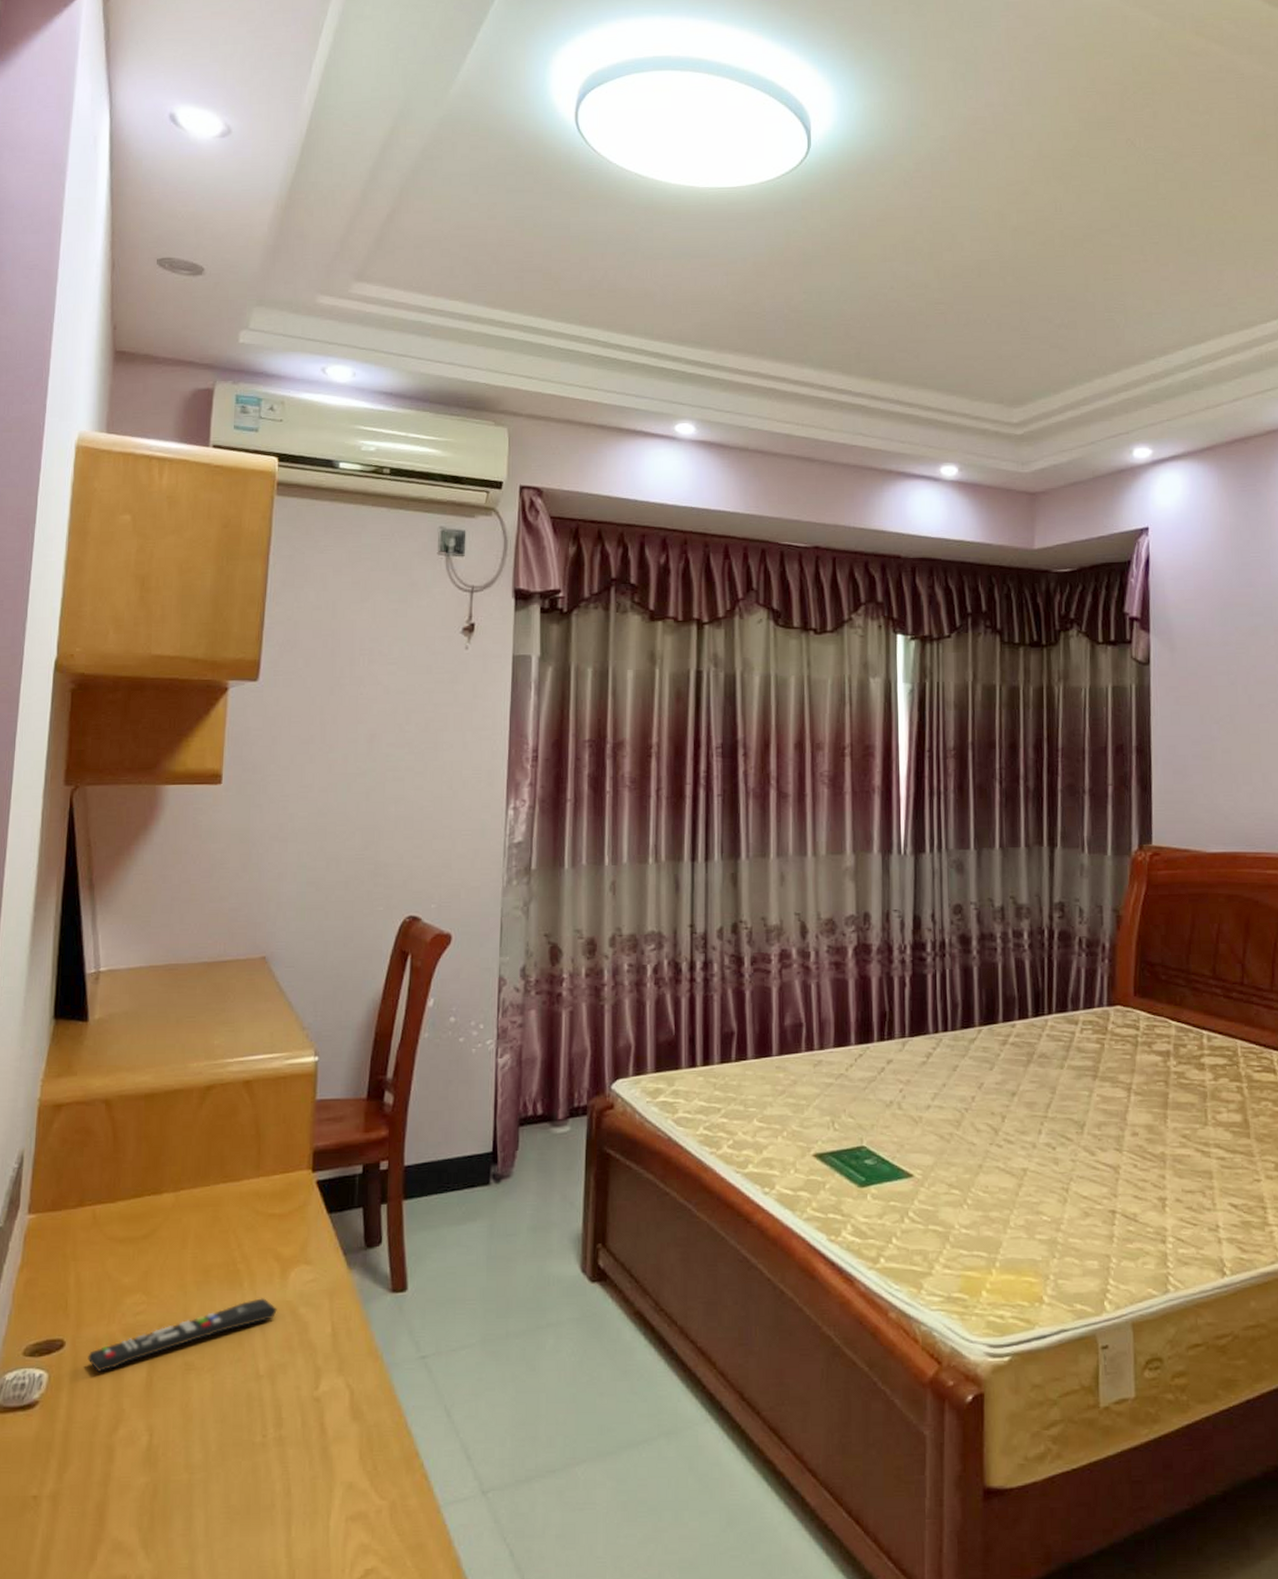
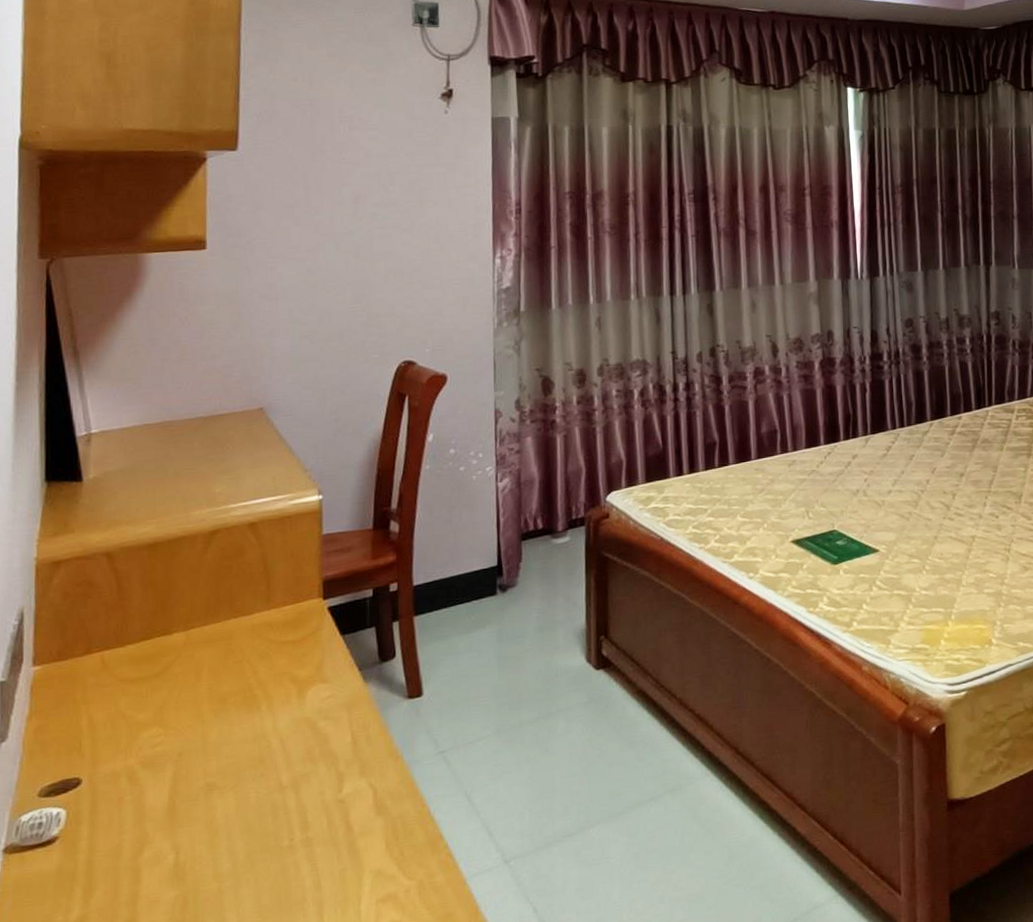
remote control: present [88,1298,277,1372] -> none [106,717,297,803]

